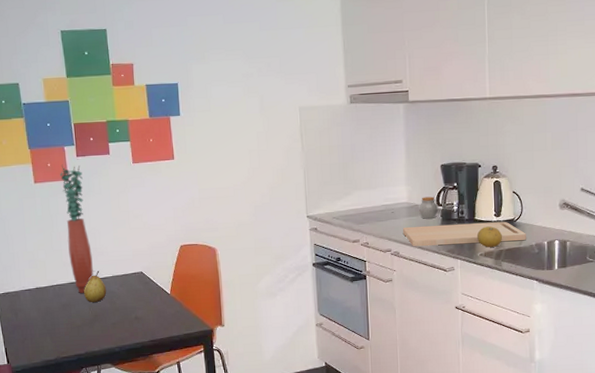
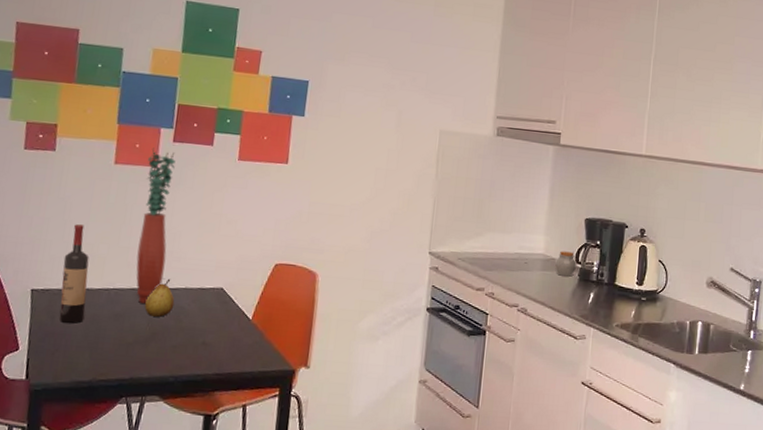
wine bottle: none [13,237,40,317] -> present [58,224,90,324]
cutting board: present [402,221,526,247] -> none [533,281,668,317]
fruit: present [476,226,503,247] -> none [614,294,643,319]

